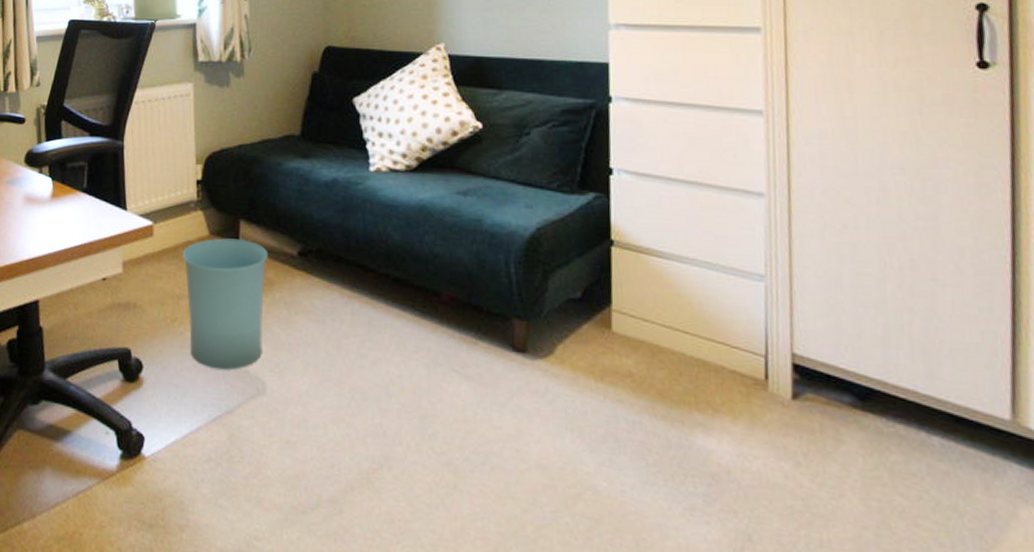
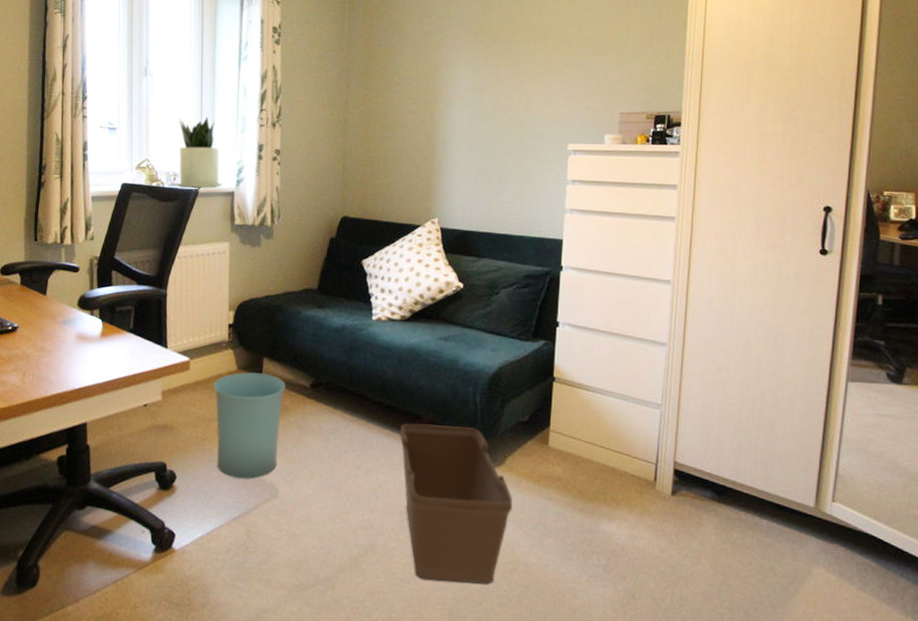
bicycle basket: none [413,300,570,515] -> present [400,423,513,585]

